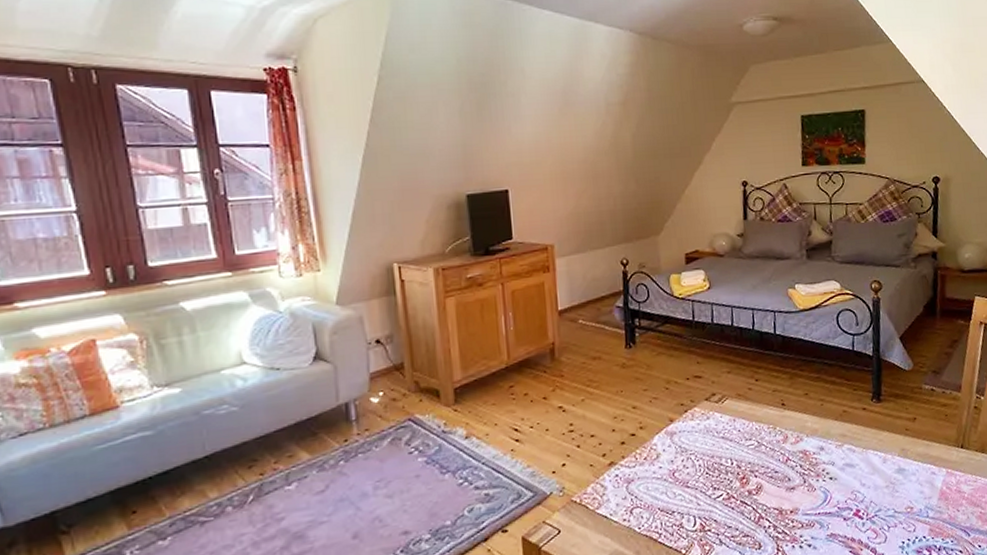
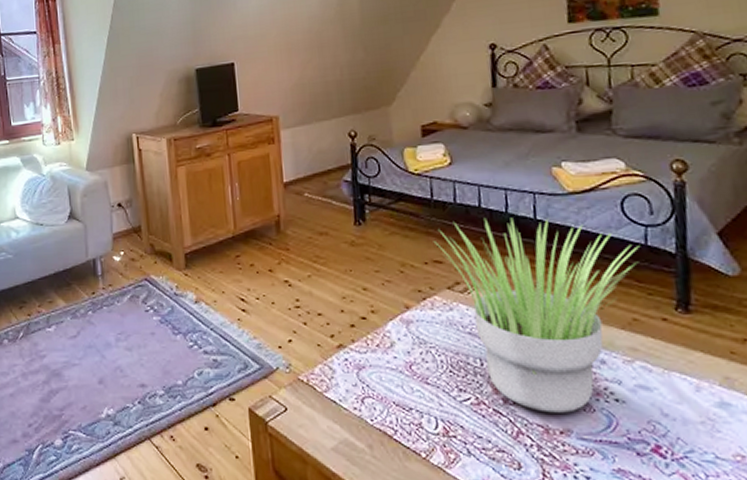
potted plant: none [694,333,848,497] -> present [433,217,639,413]

